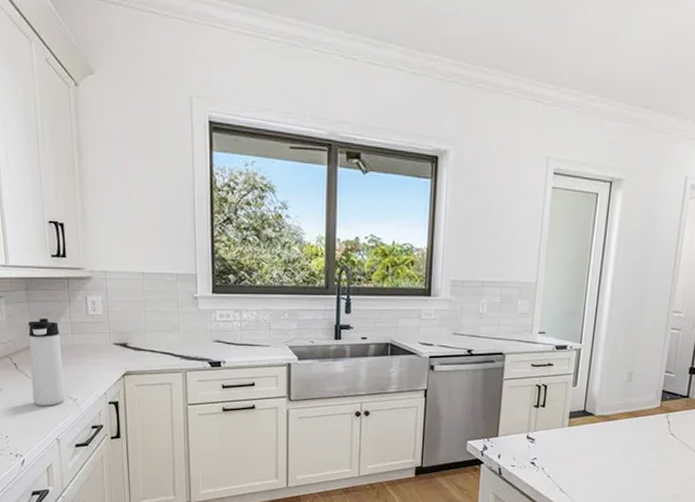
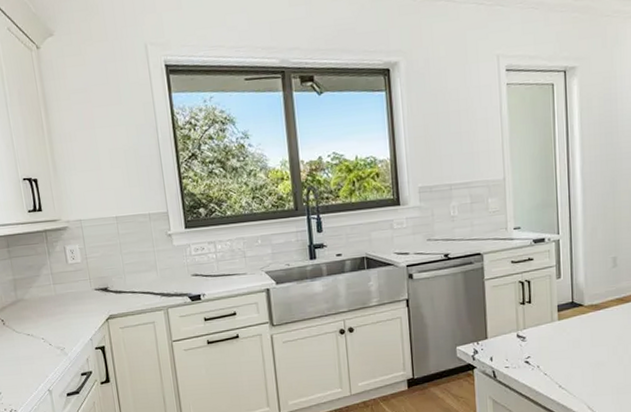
thermos bottle: present [28,318,66,406] -> none [11,272,53,359]

